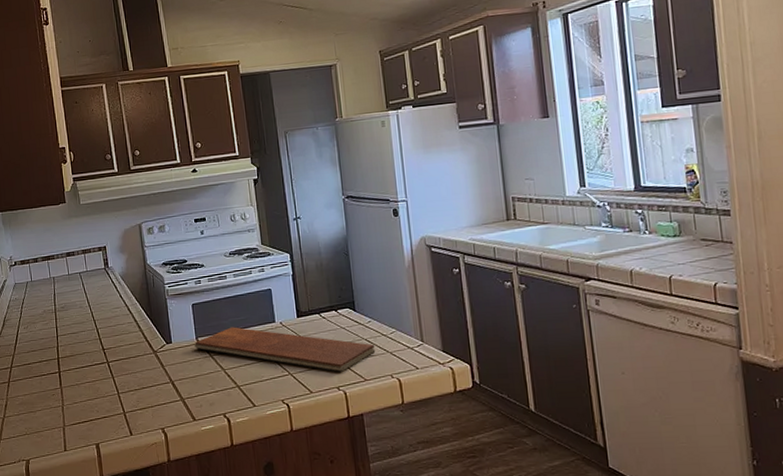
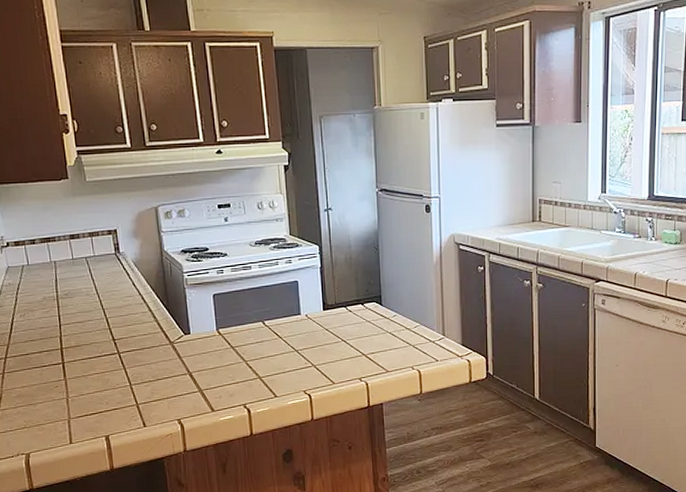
chopping board: present [194,327,376,372] -> none [214,318,399,364]

